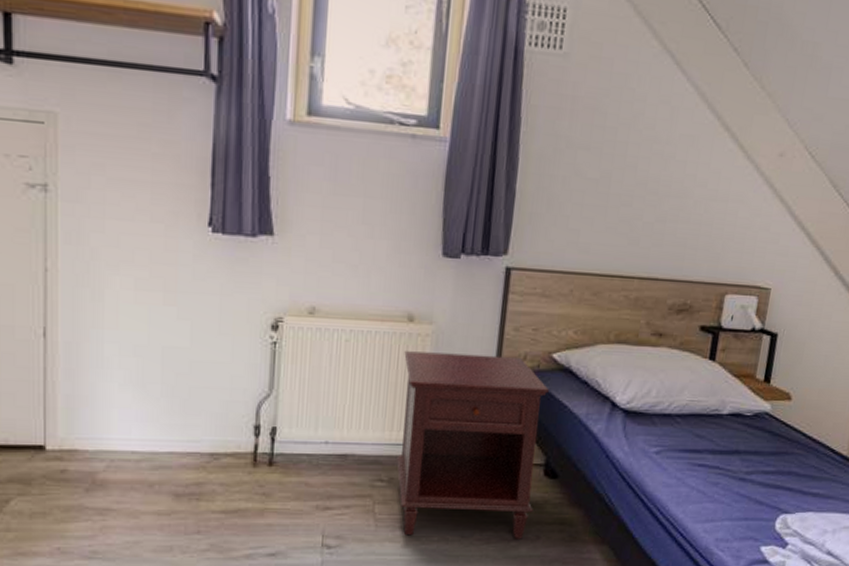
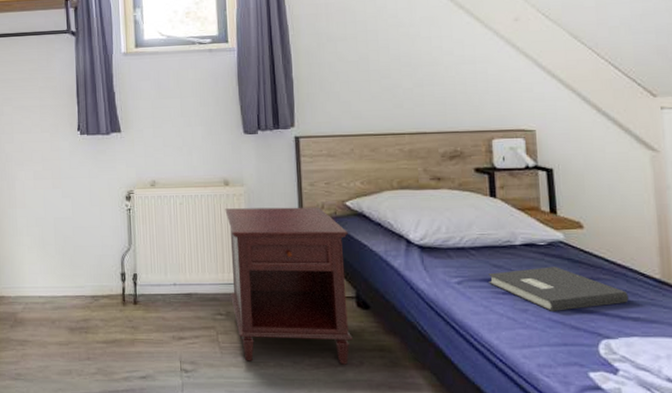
book: none [687,439,815,485] -> present [488,266,629,311]

